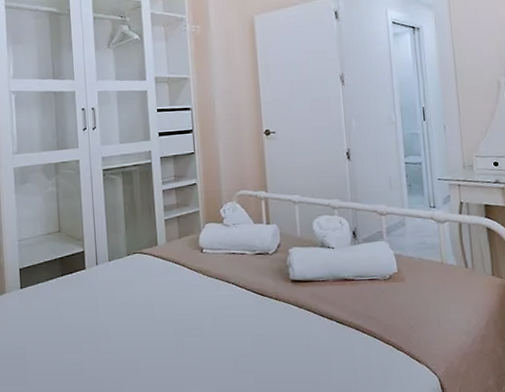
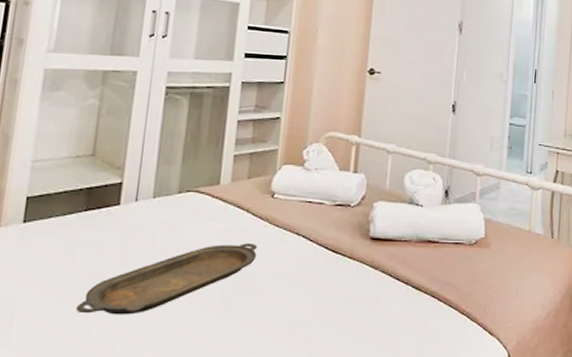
serving tray: none [68,293,198,357] -> present [75,243,258,315]

